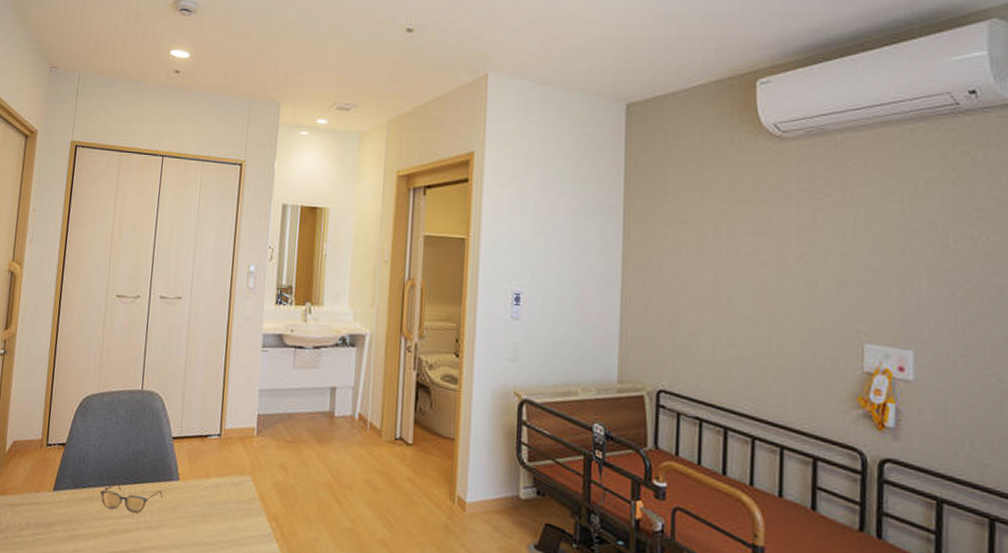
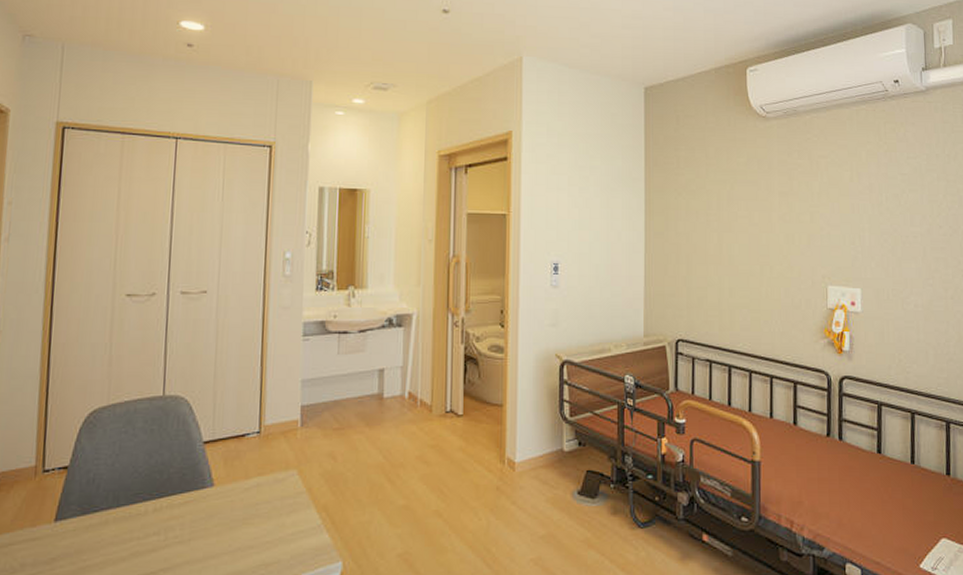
glasses: present [99,483,163,513] -> none [116,501,195,530]

